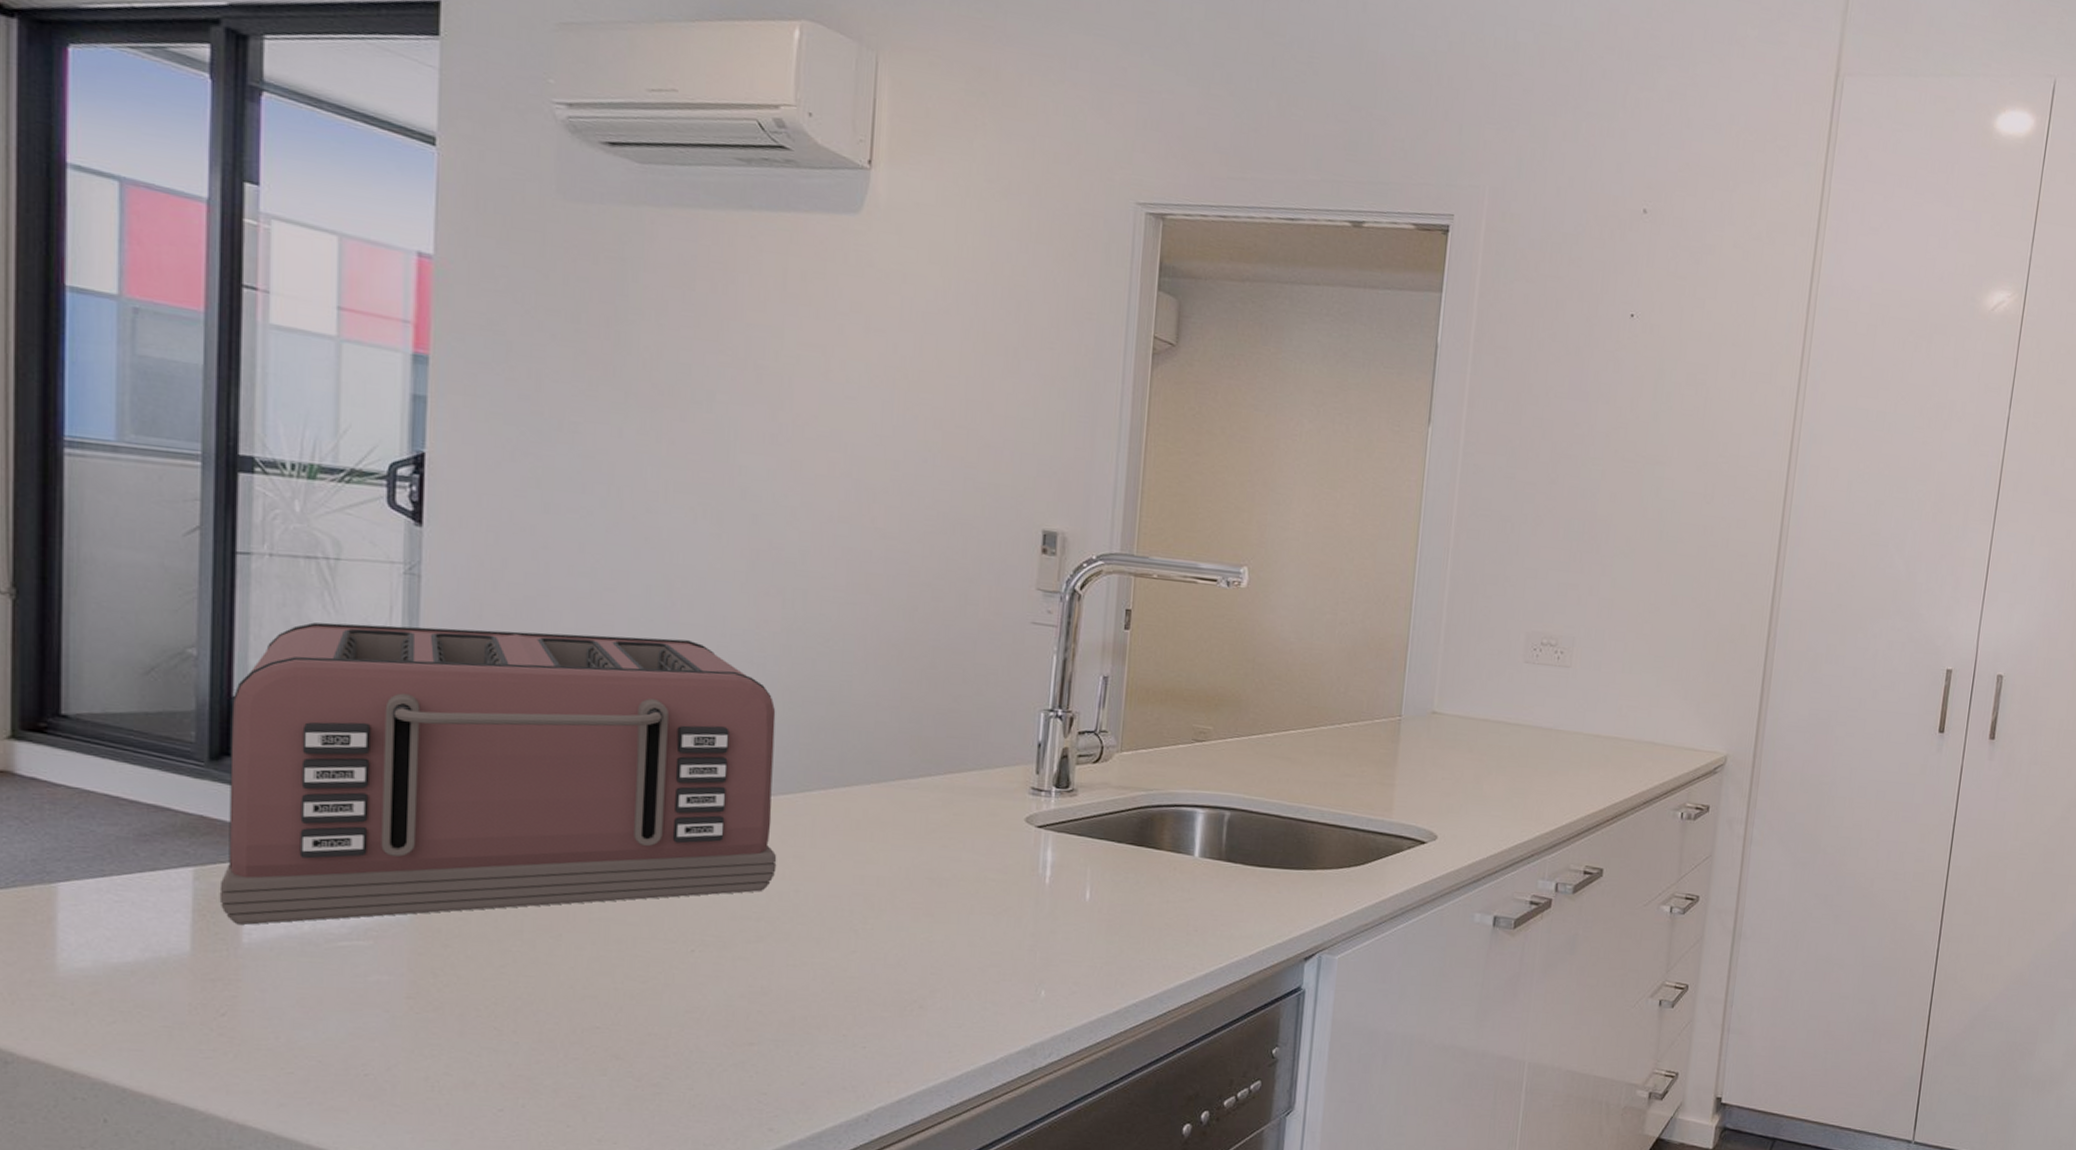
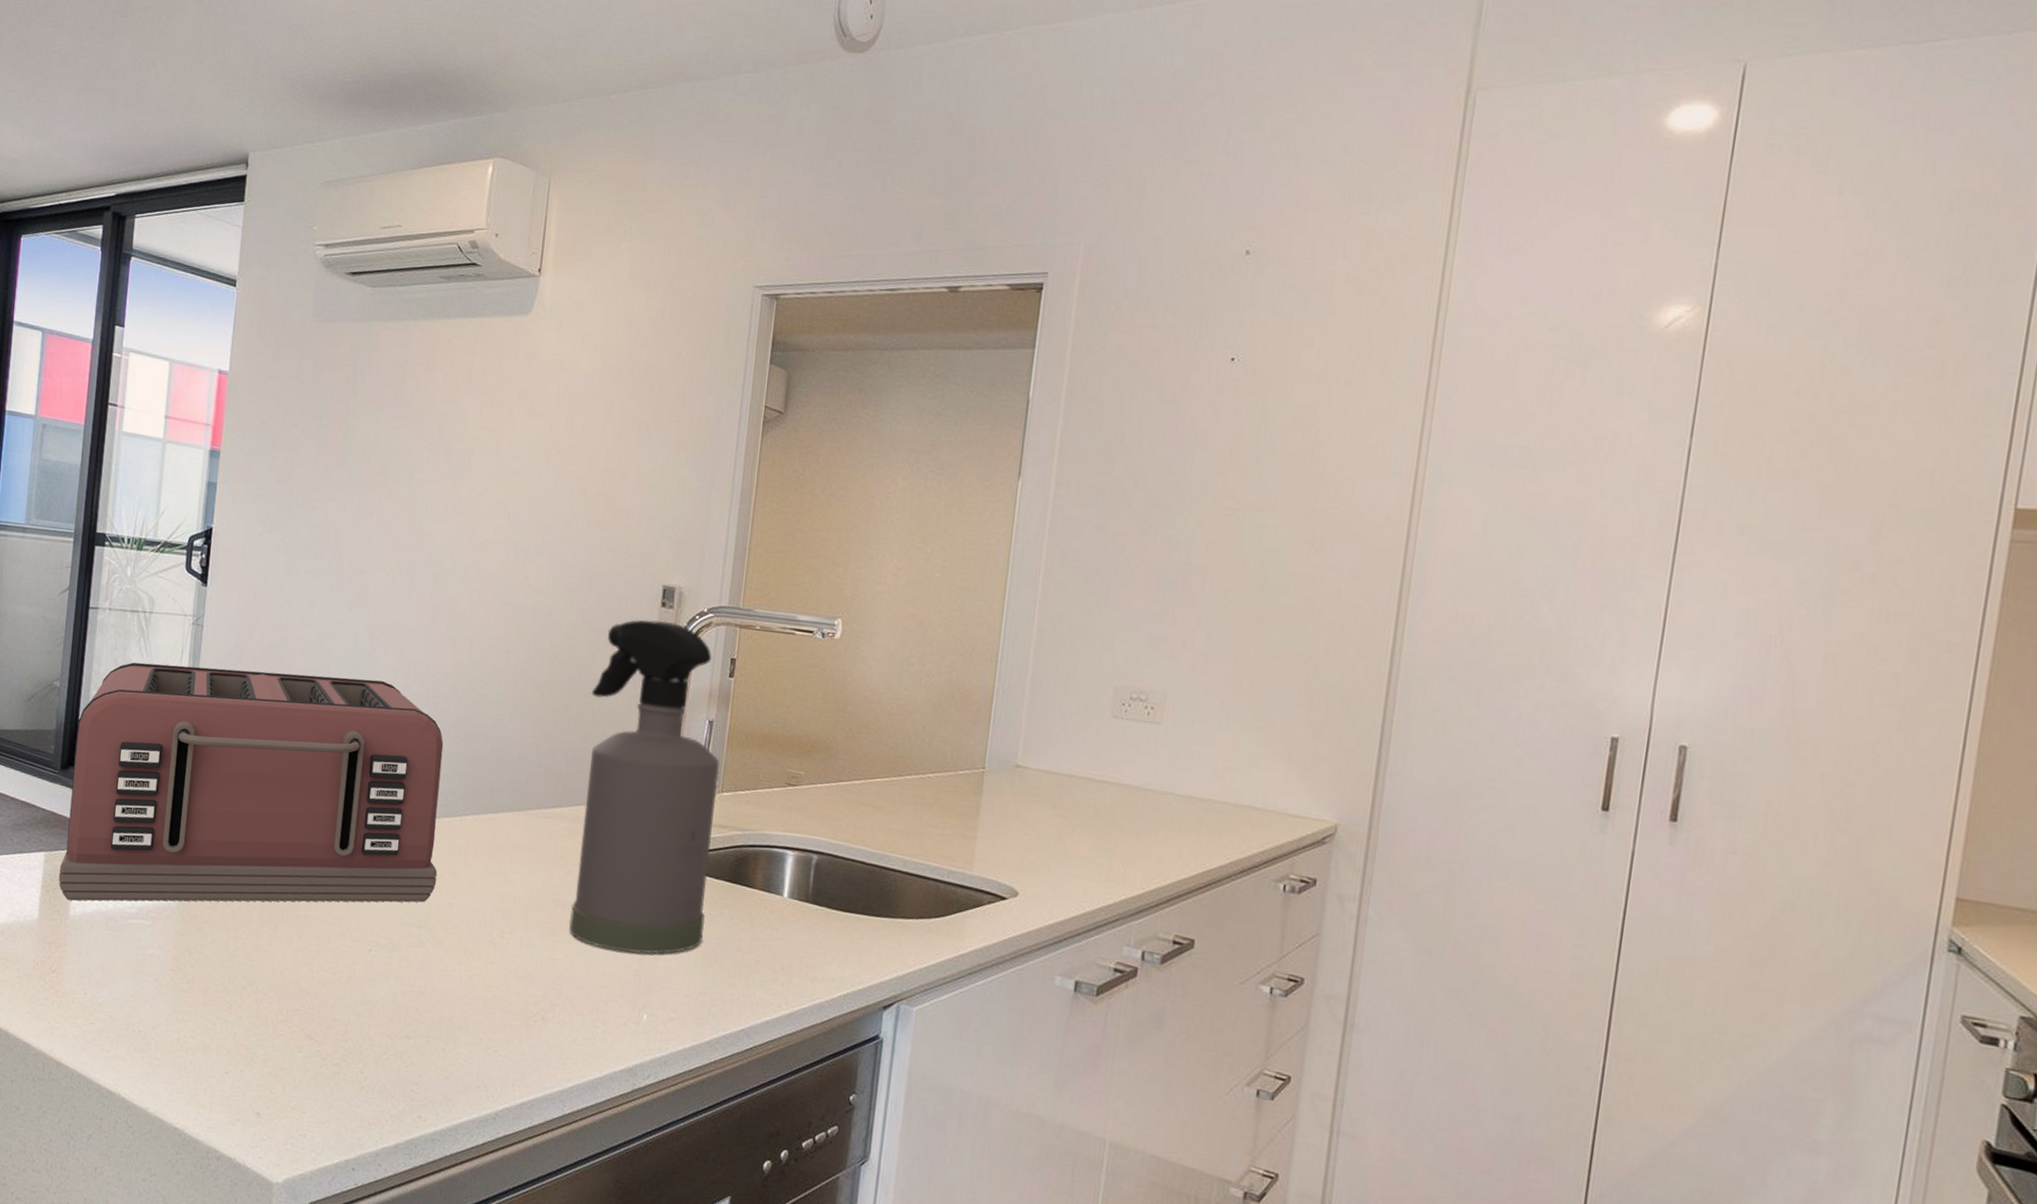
spray bottle: none [947,567,1118,928] -> present [569,620,720,955]

